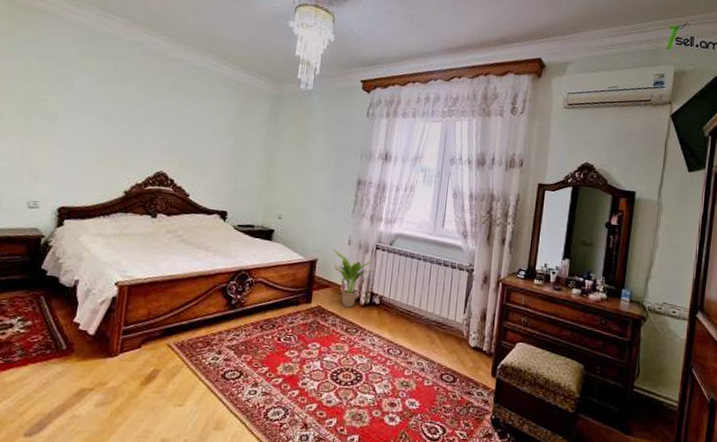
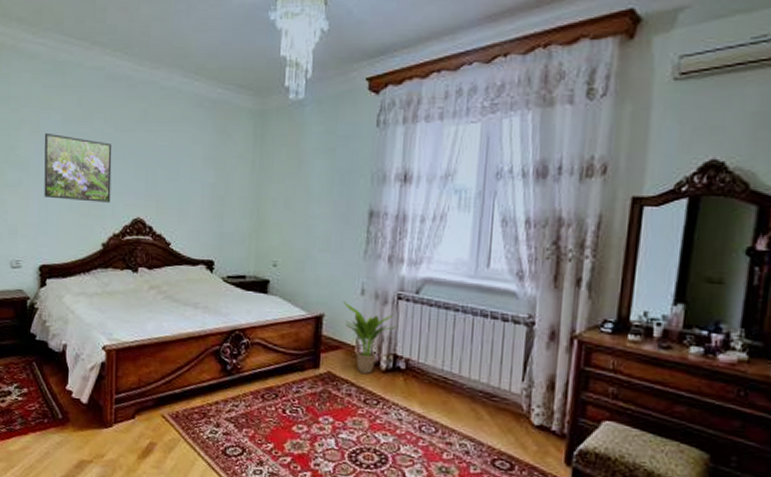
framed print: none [70,90,143,157] -> present [44,132,112,203]

